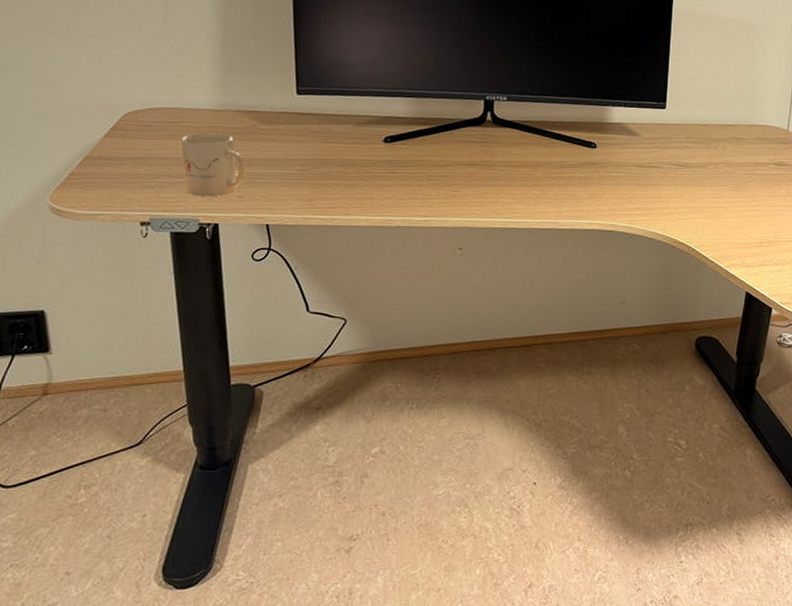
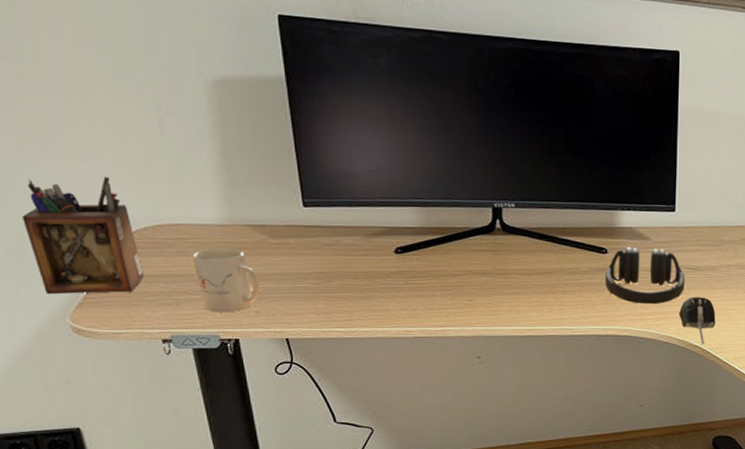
desk organizer: none [15,60,130,175] -> present [21,176,144,295]
headphones: none [592,142,674,200] -> present [604,247,686,305]
computer mouse: none [666,193,703,242] -> present [679,297,716,345]

